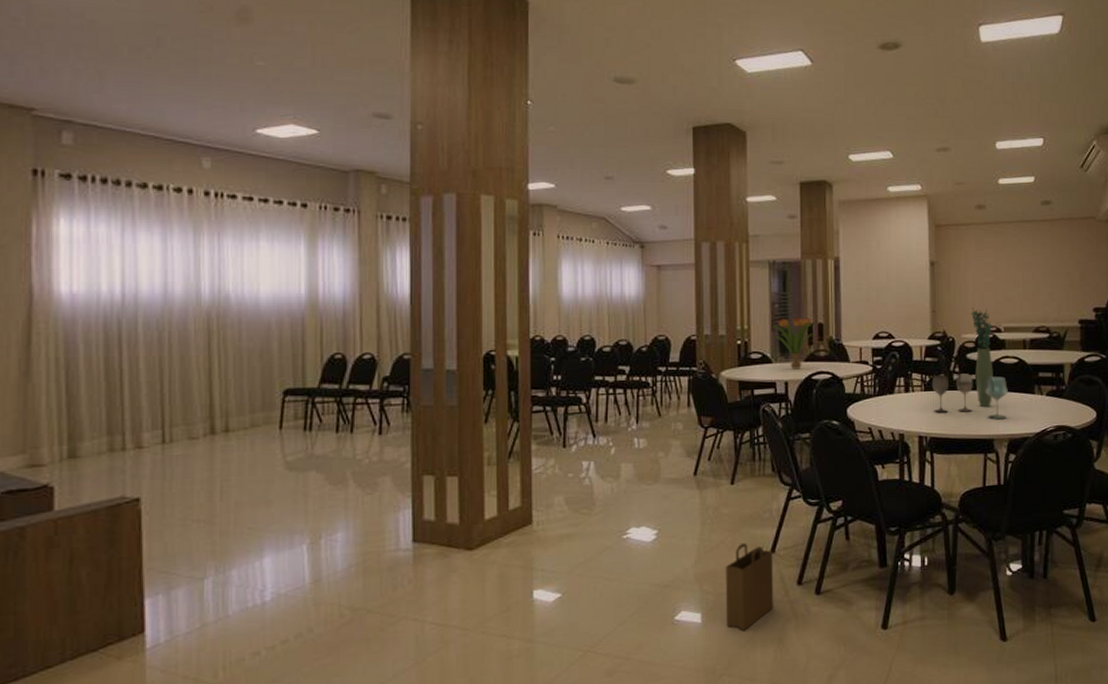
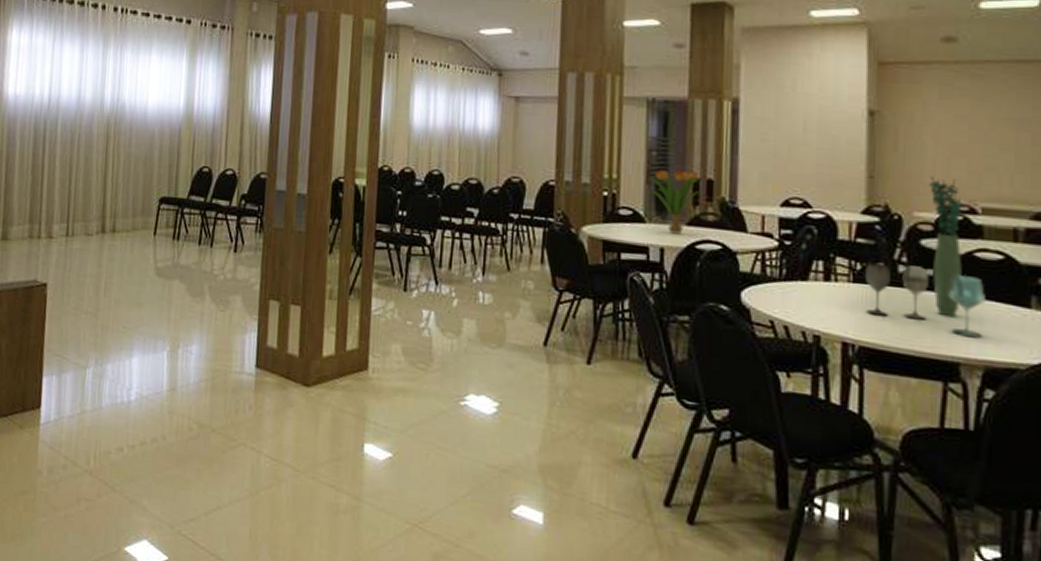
shopping bag: present [725,542,774,632] -> none [572,438,635,548]

